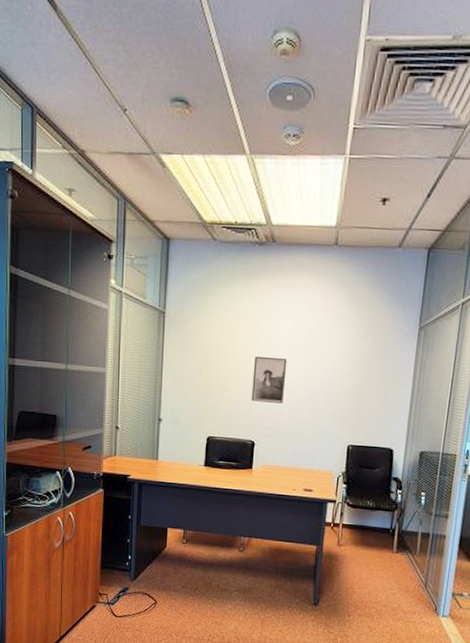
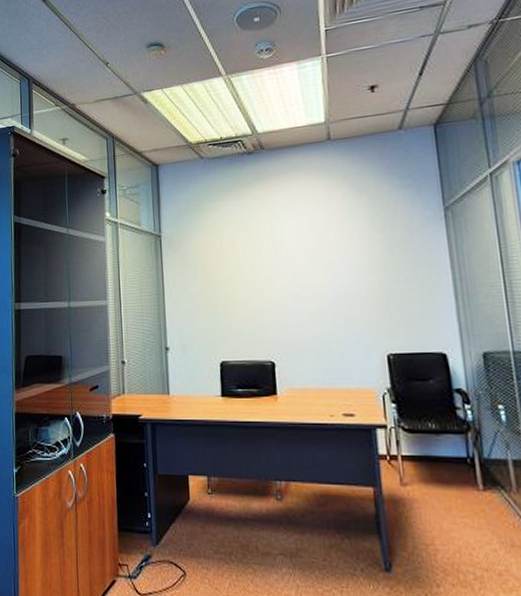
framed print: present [251,357,288,404] -> none [260,265,300,316]

